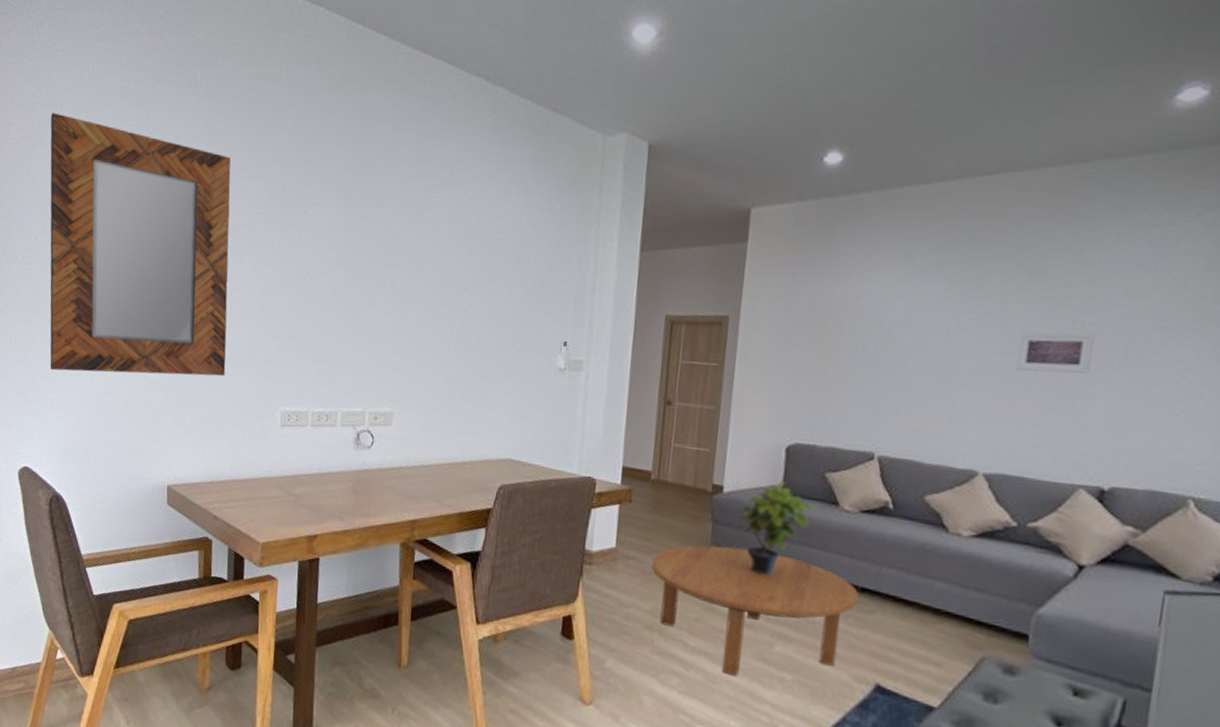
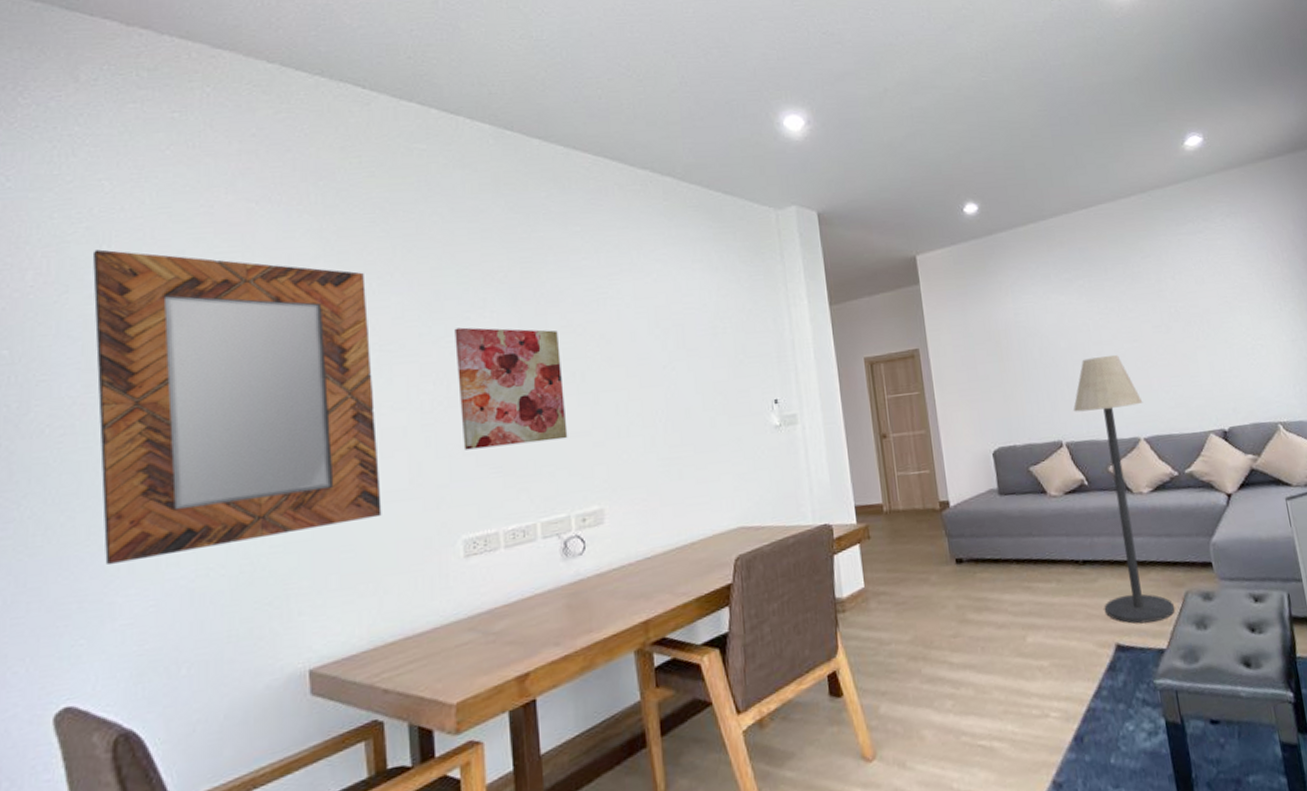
wall art: none [290,220,377,341] -> present [454,327,568,450]
coffee table: present [652,545,858,677] -> none [902,550,1083,680]
potted plant: present [740,481,816,575] -> none [969,483,1029,574]
floor lamp: none [872,364,996,678] -> present [1073,354,1175,624]
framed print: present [1015,332,1095,374] -> none [1137,315,1190,351]

